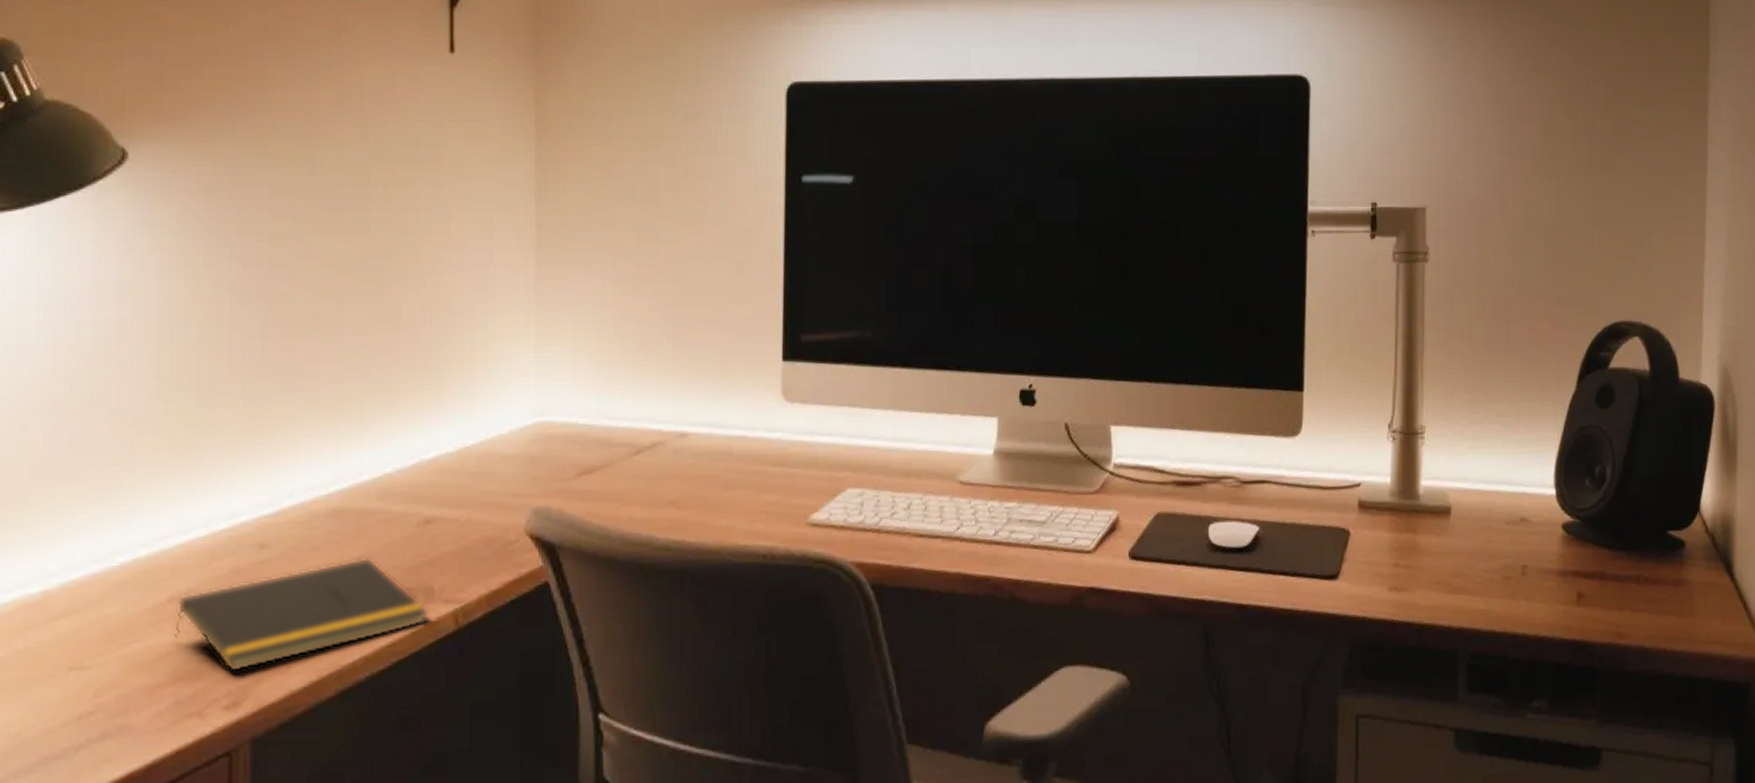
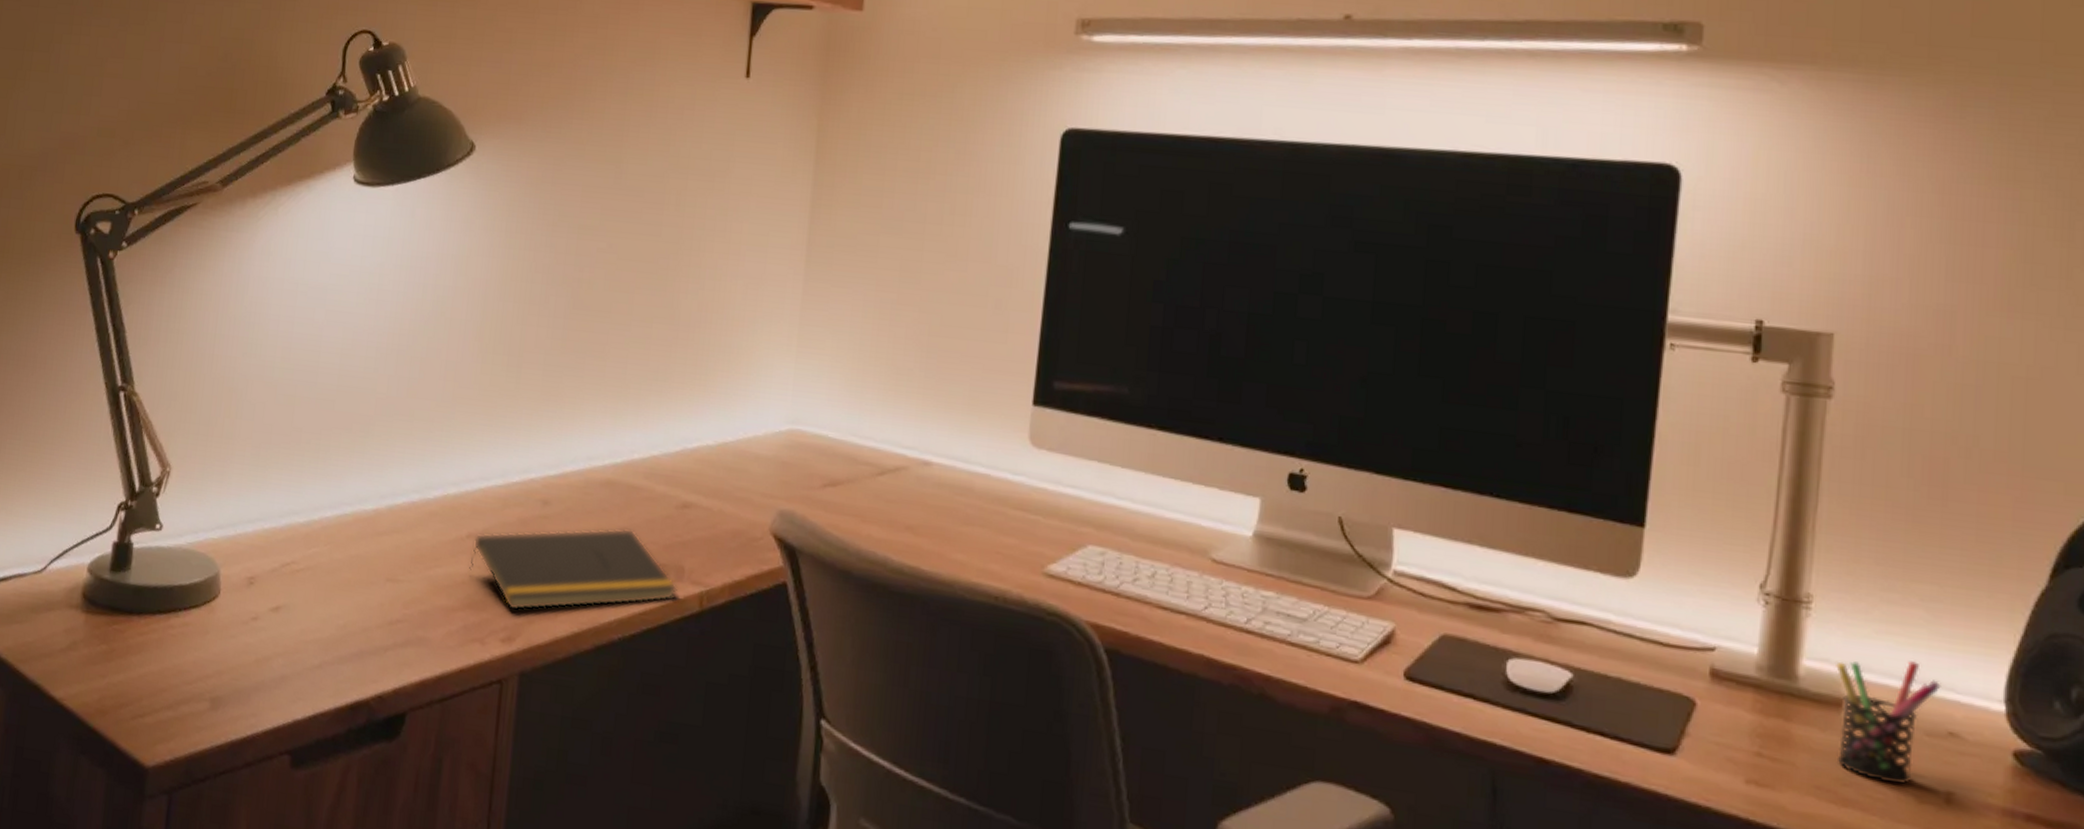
pen holder: none [1444,467,1514,568] -> present [1836,661,1941,785]

